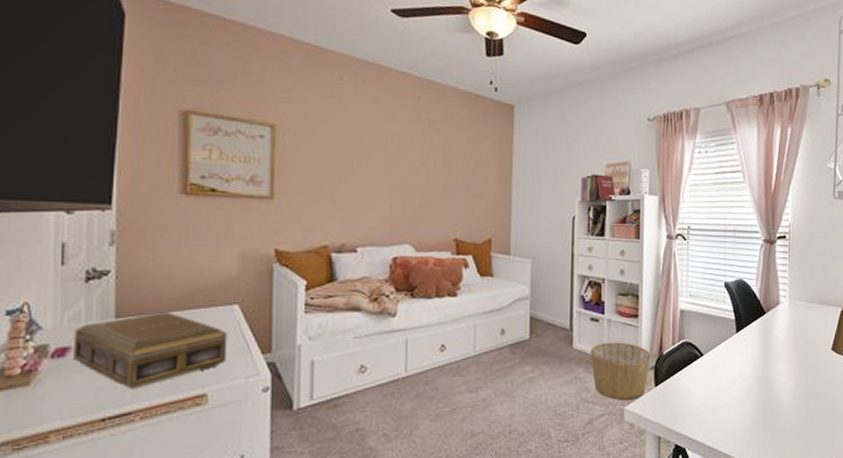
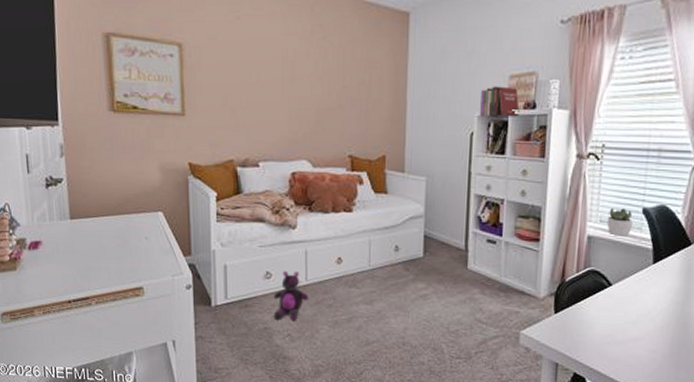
decorative box: present [74,312,228,389] -> none [42,215,156,279]
stuffed animal: none [367,363,409,419] -> present [273,271,310,321]
basket: present [590,342,651,400] -> none [485,265,552,324]
succulent plant: none [696,283,717,310] -> present [607,208,633,238]

